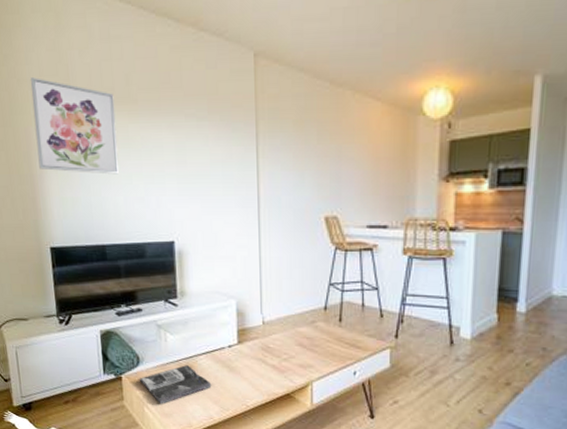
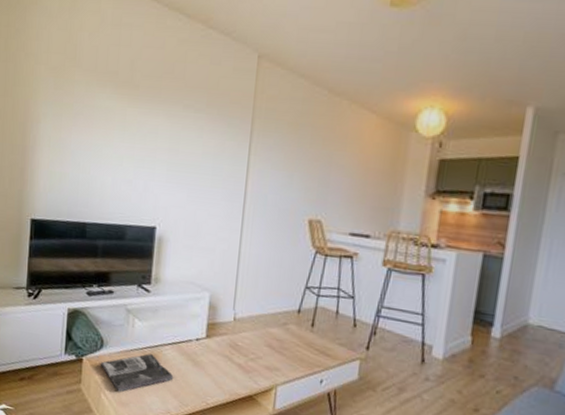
wall art: present [30,77,120,175] -> none [33,53,117,155]

